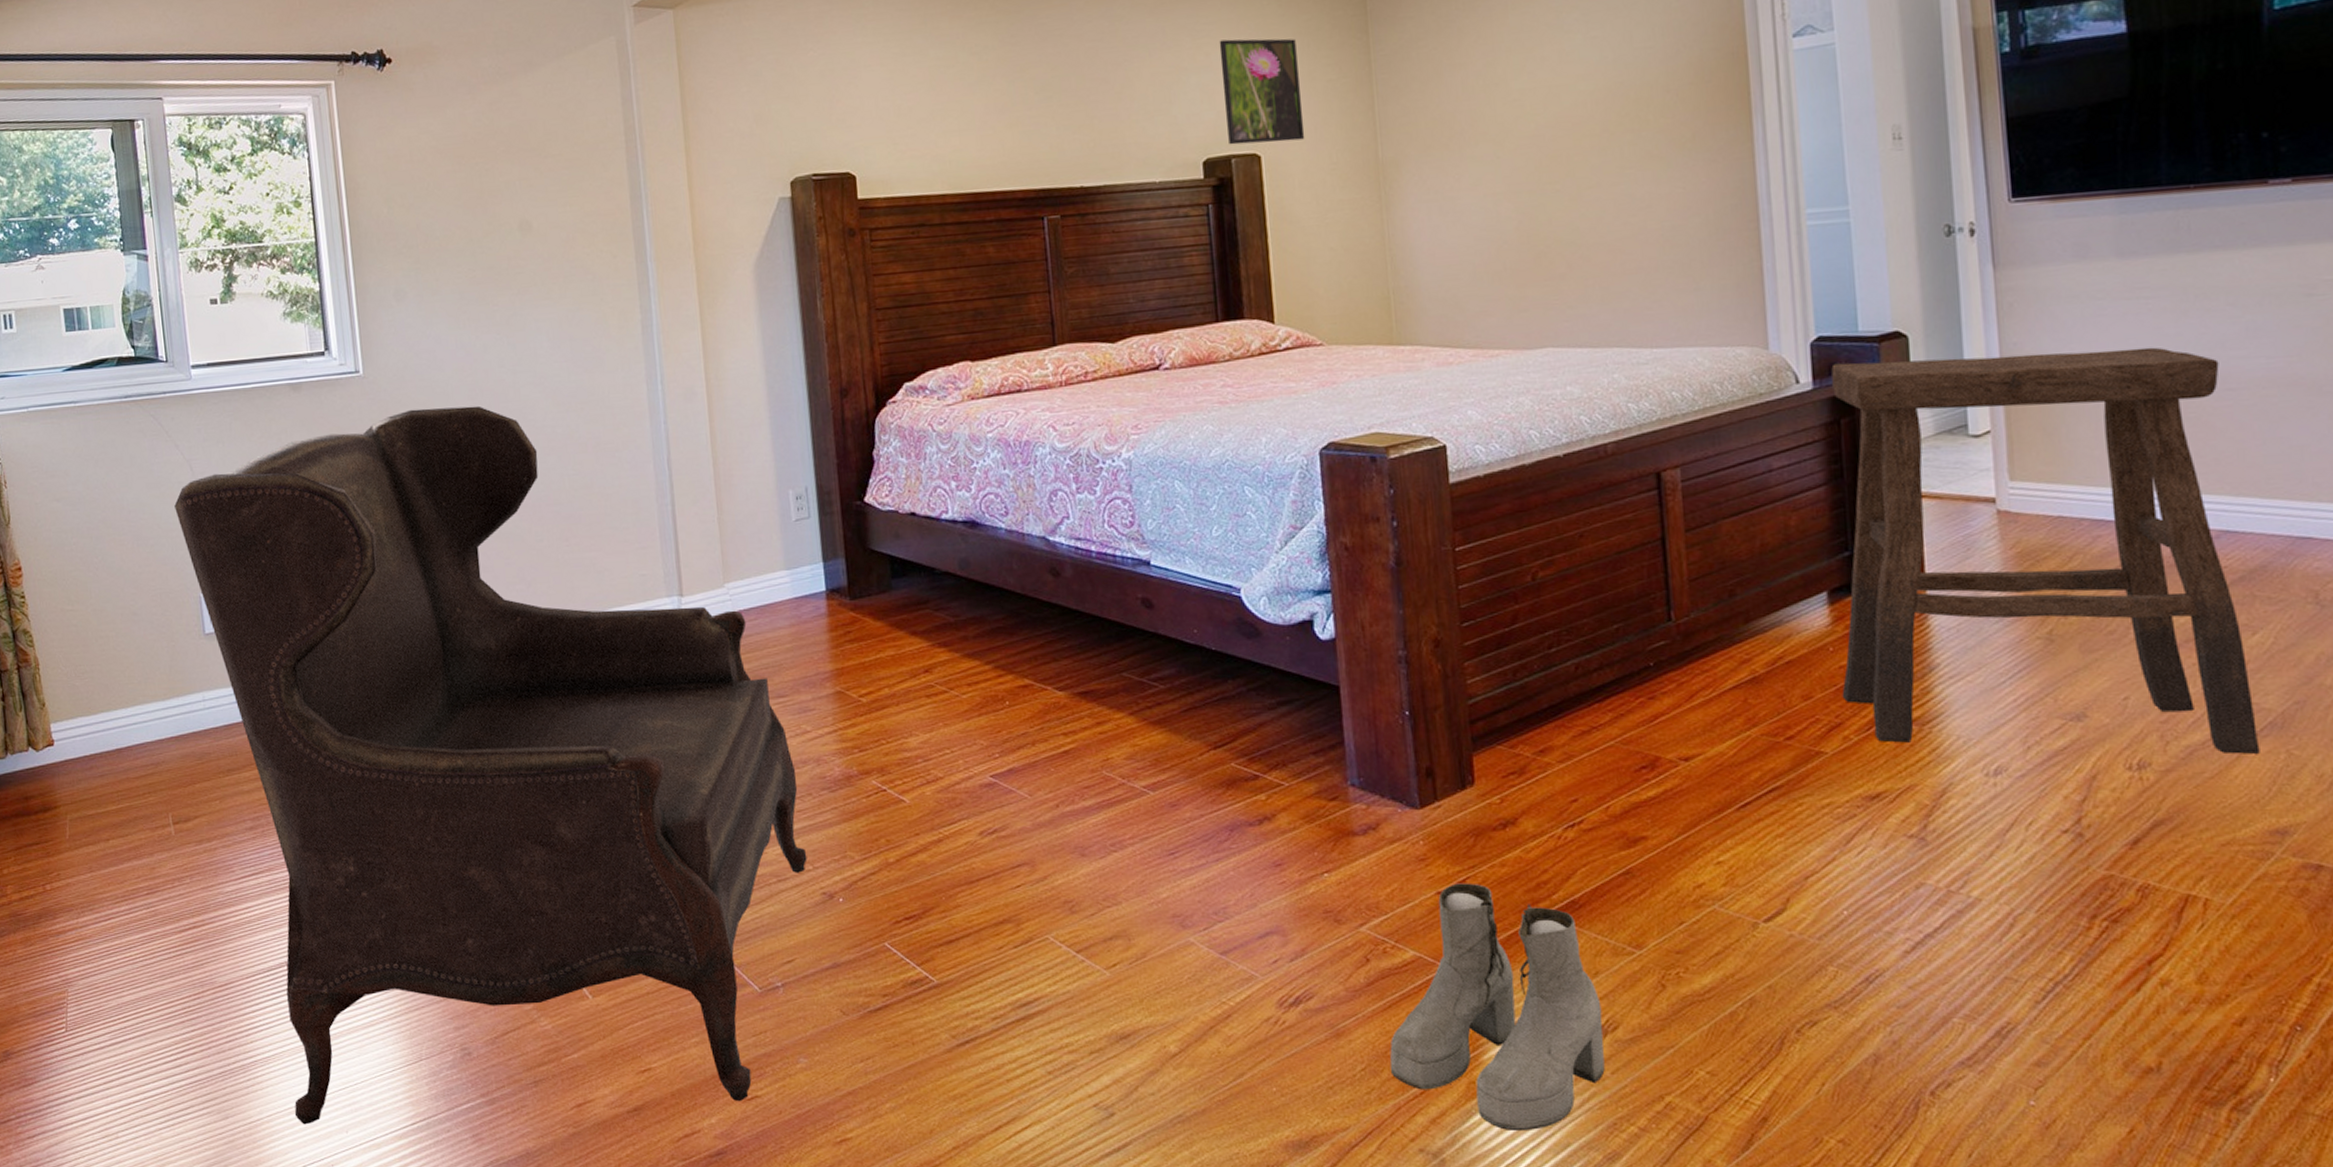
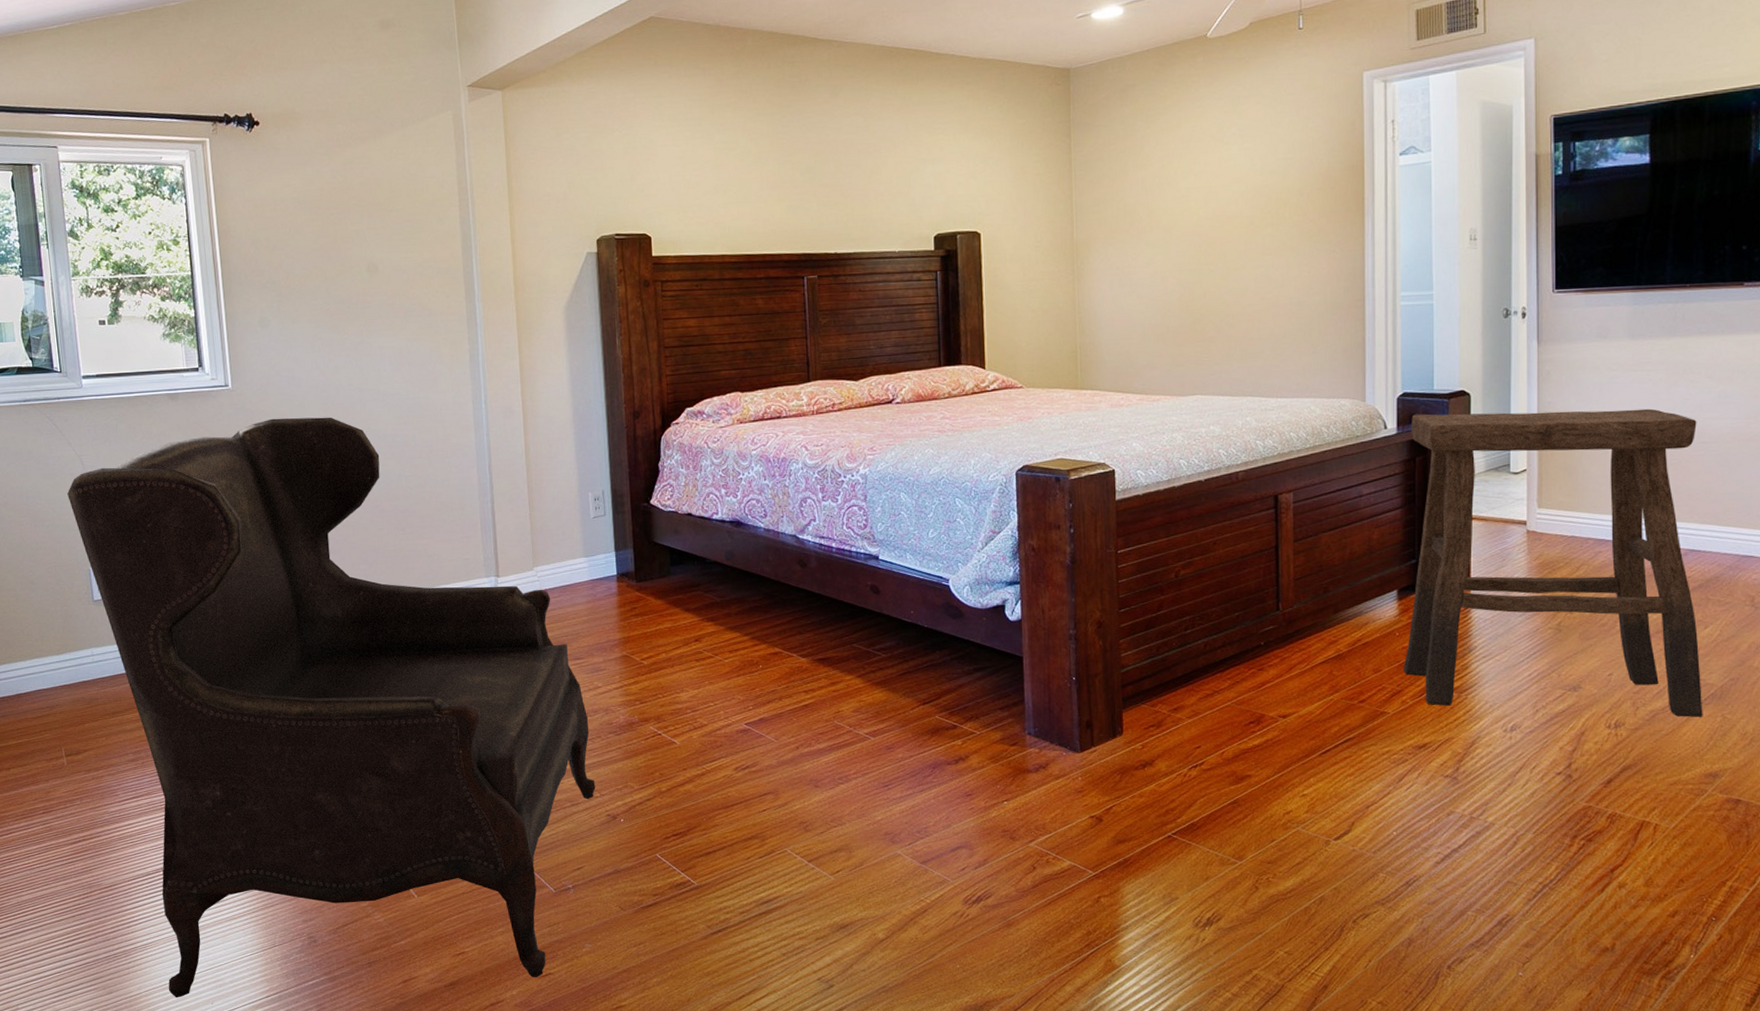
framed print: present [1219,38,1305,145] -> none [951,137,1017,224]
boots: present [1390,883,1605,1132] -> none [1047,809,1210,997]

